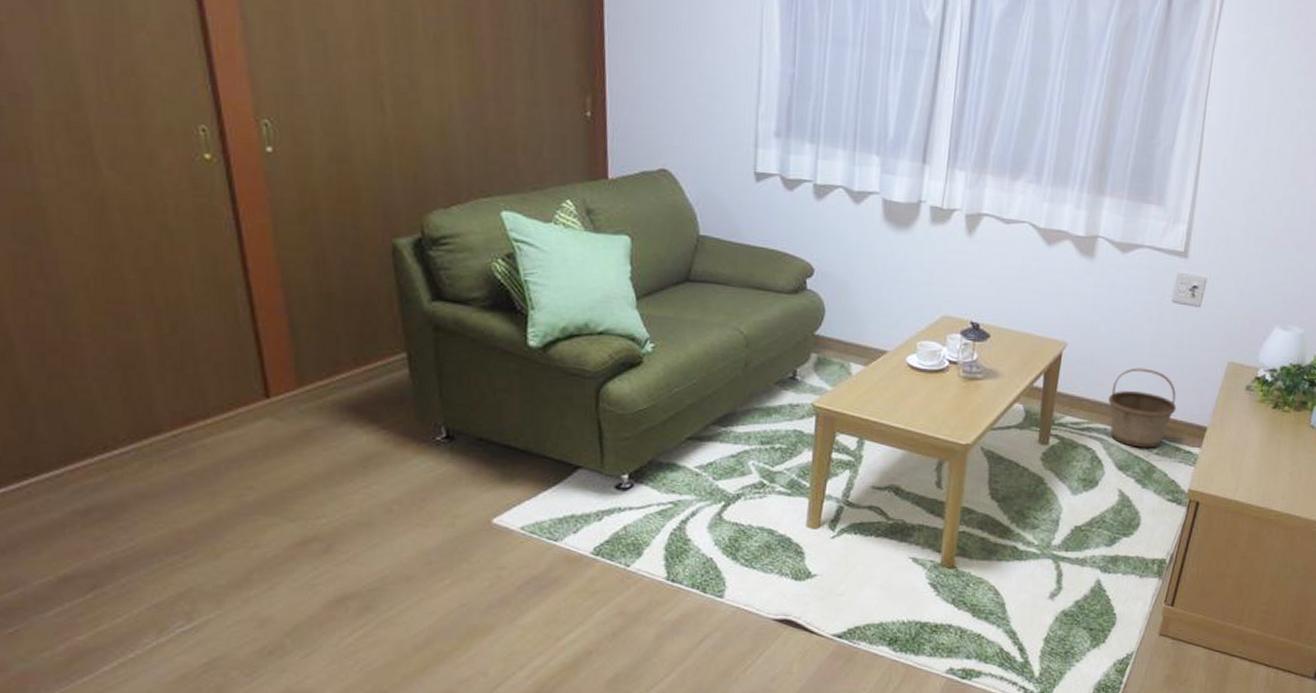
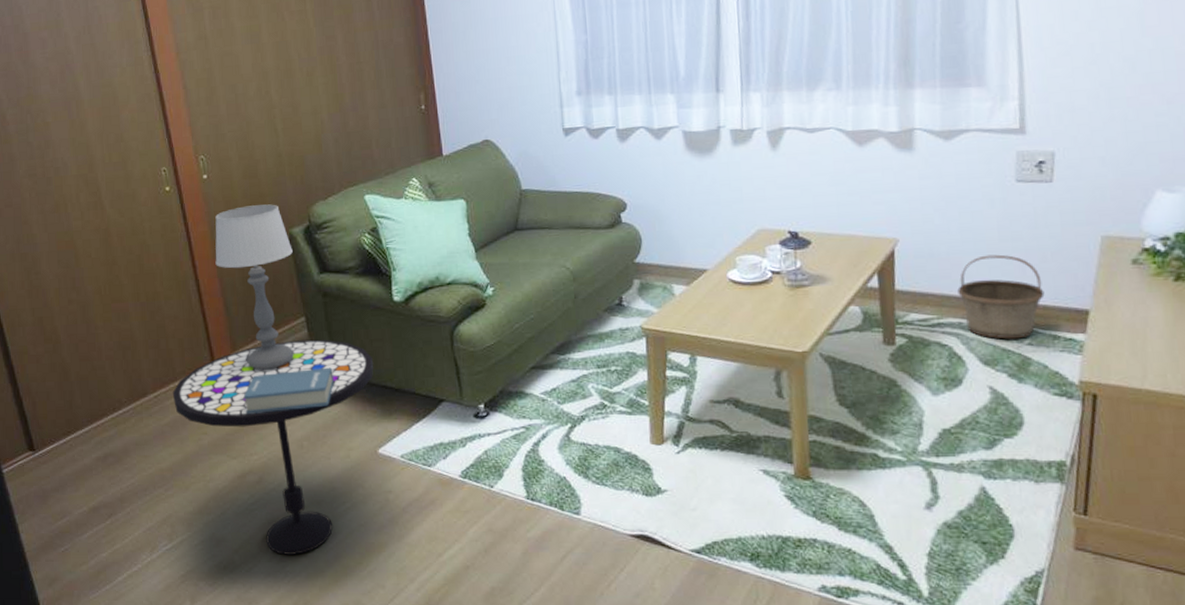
side table: none [201,380,496,638] -> present [172,339,374,555]
table lamp: none [279,199,395,414] -> present [215,204,294,370]
book: none [310,417,440,467] -> present [243,367,334,414]

